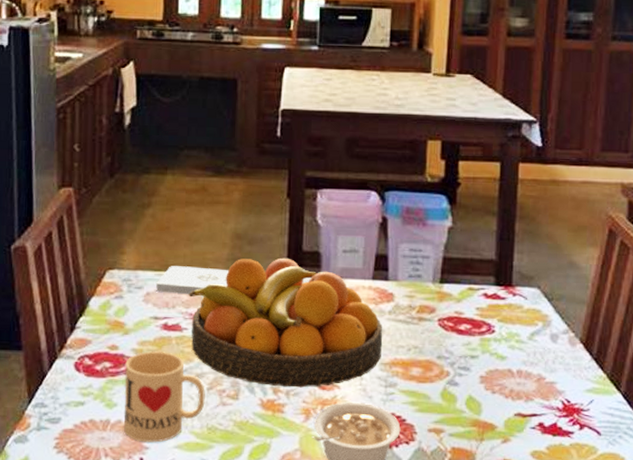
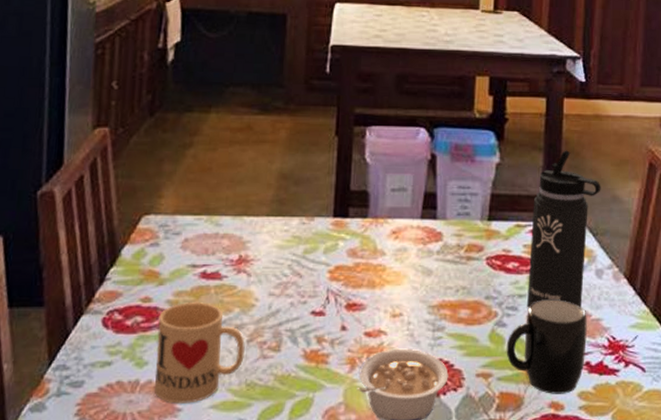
notepad: present [156,266,228,294] -> none [195,209,273,239]
fruit bowl: present [188,257,383,388] -> none [229,198,431,336]
mug: none [458,360,541,452] -> present [506,298,587,394]
thermos bottle: none [480,215,557,371] -> present [527,150,601,308]

